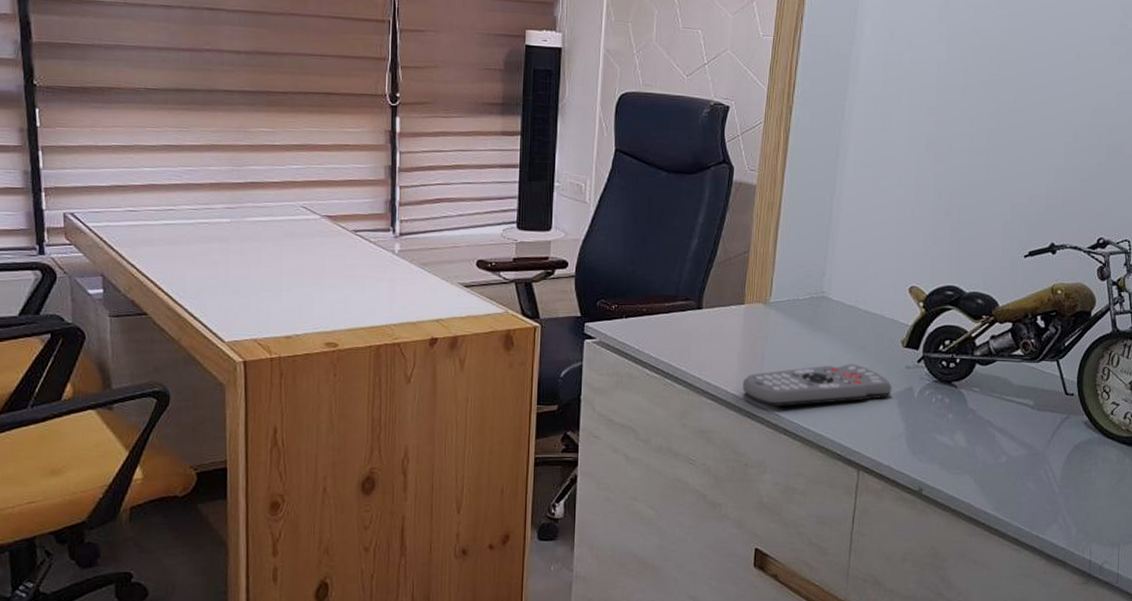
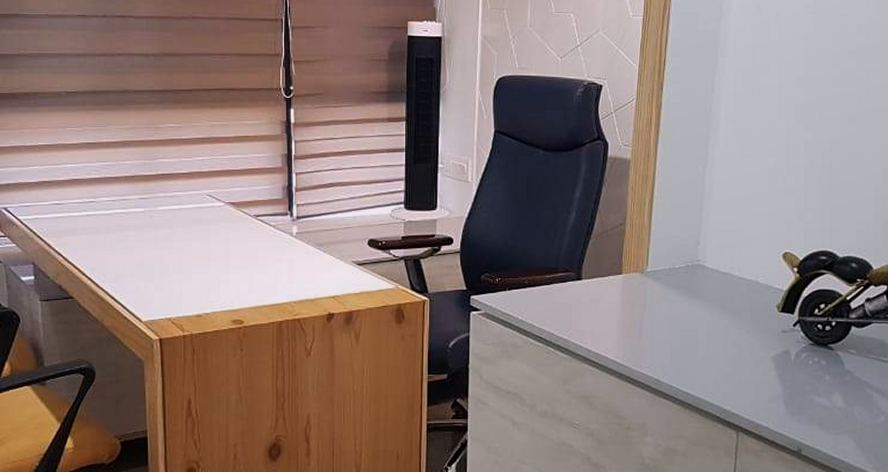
remote control: present [742,364,892,406] -> none [622,329,768,371]

